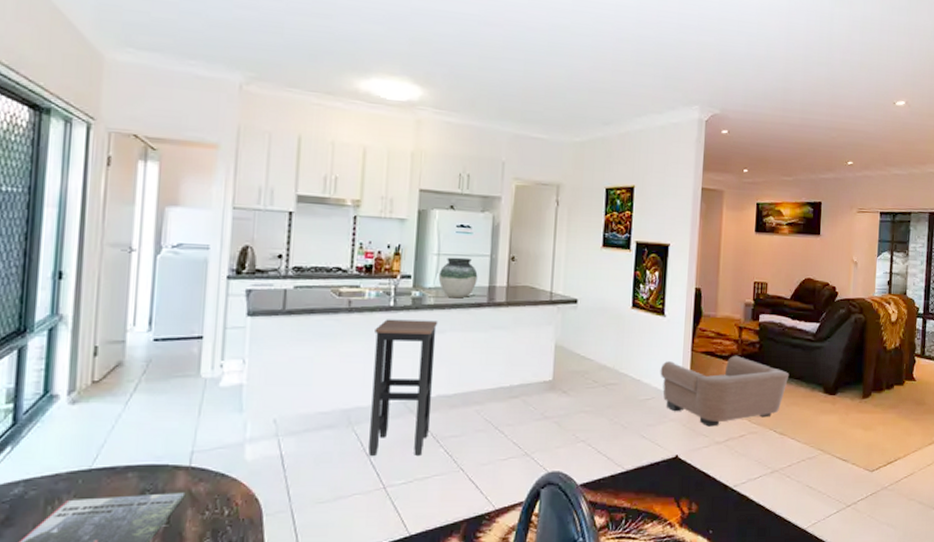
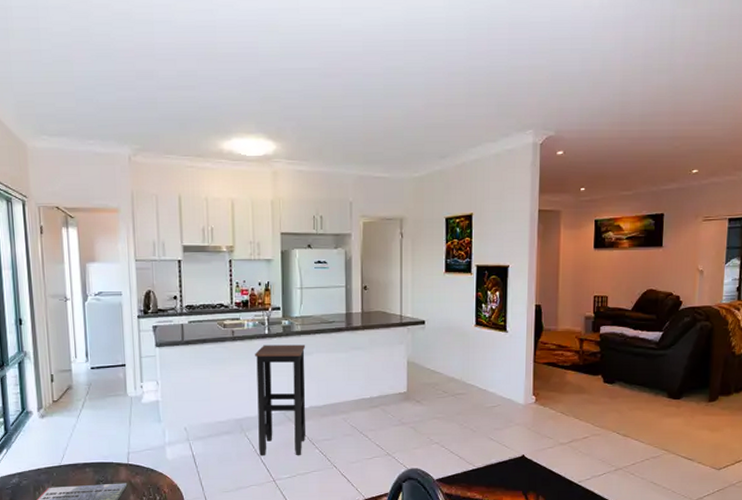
vase: present [438,257,478,299] -> none [303,289,336,325]
dog bed: present [660,355,790,427] -> none [504,365,632,430]

